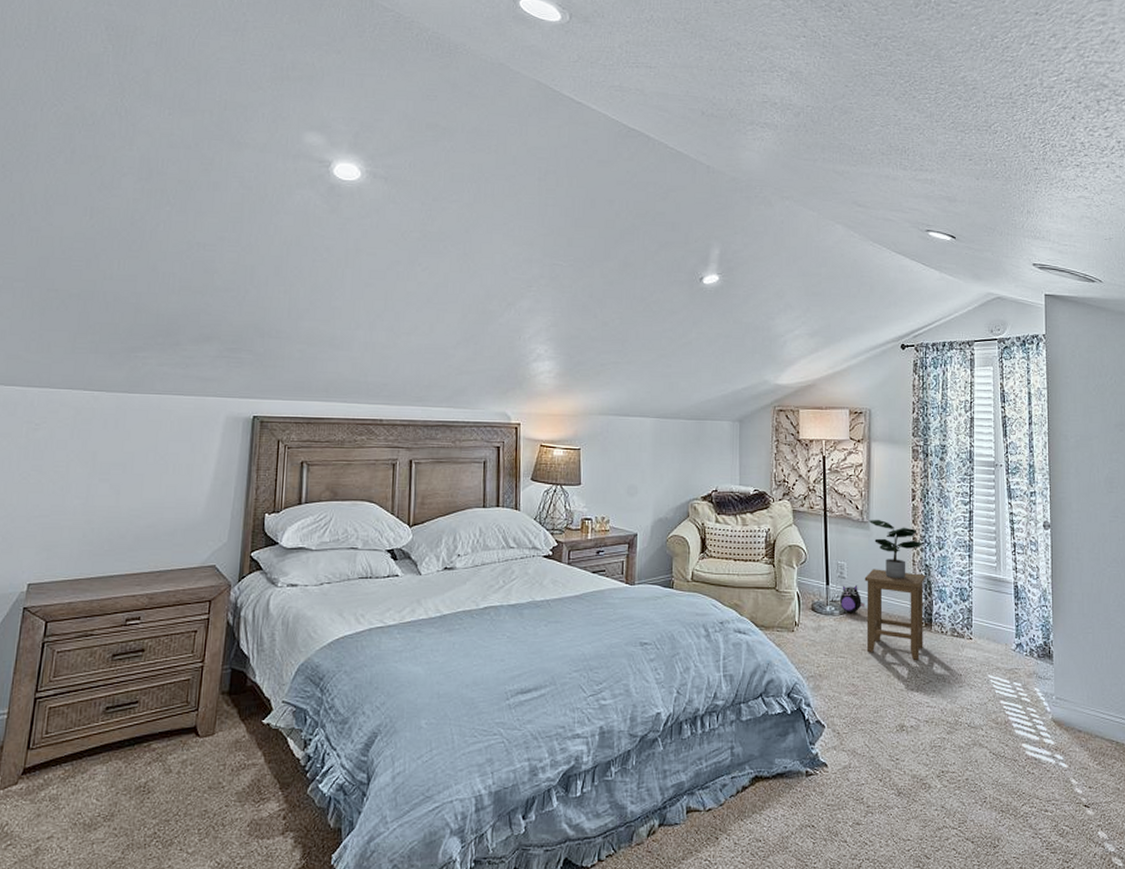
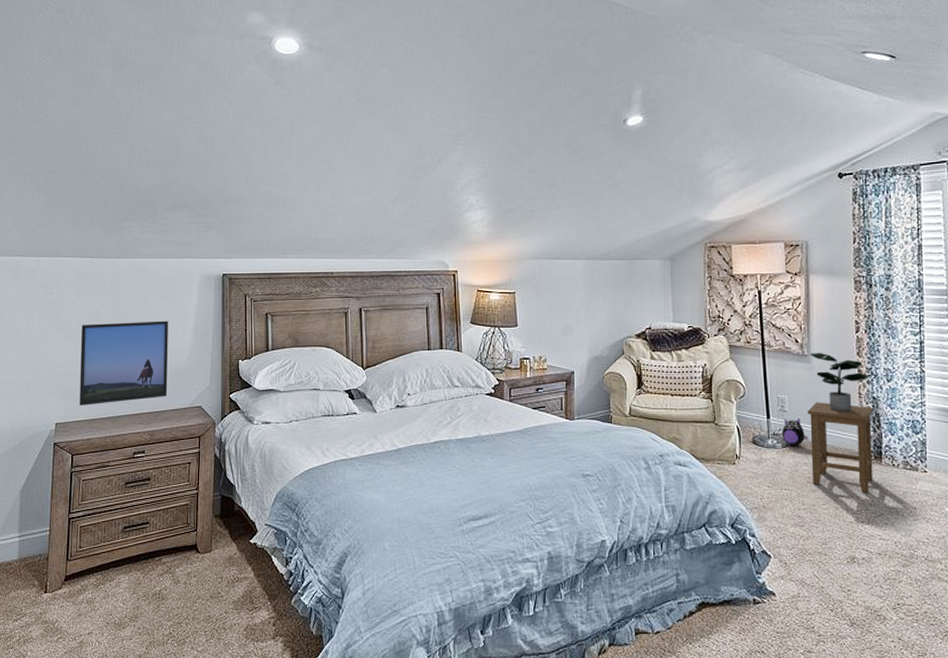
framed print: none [60,466,182,563] -> present [79,320,168,405]

